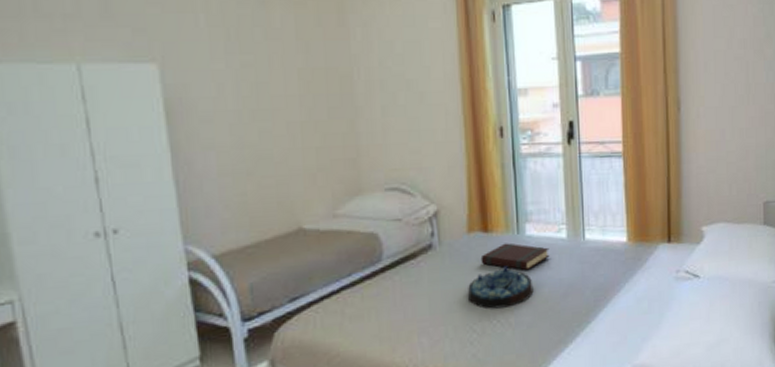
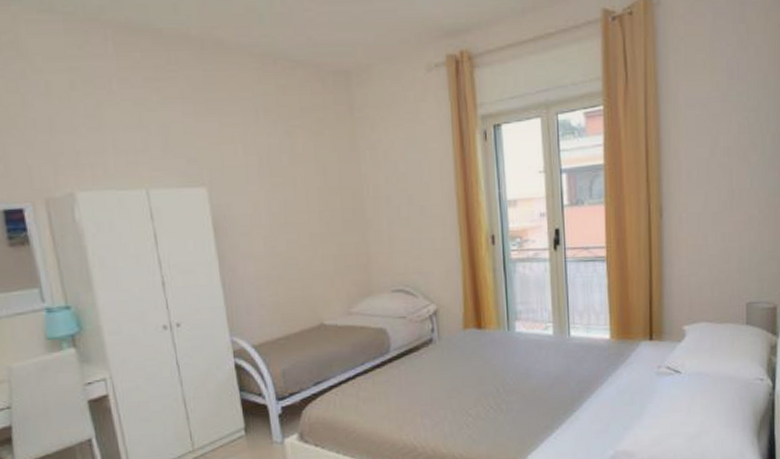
serving tray: present [467,265,534,309] -> none [463,358,523,397]
book: present [480,243,550,271] -> none [475,338,537,364]

